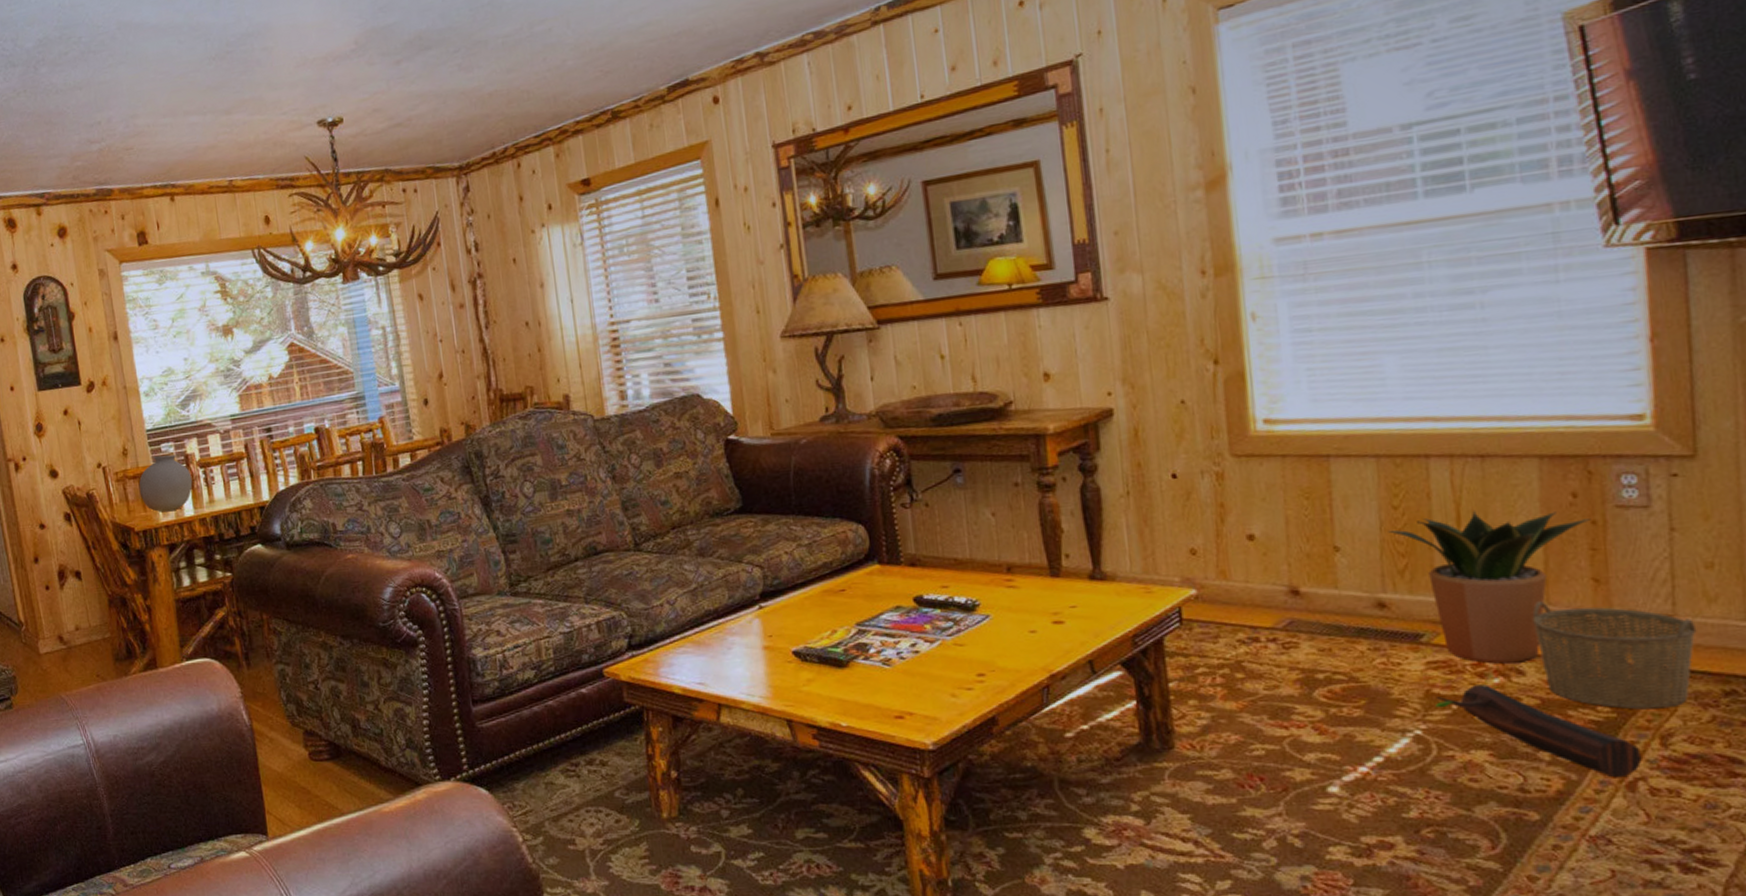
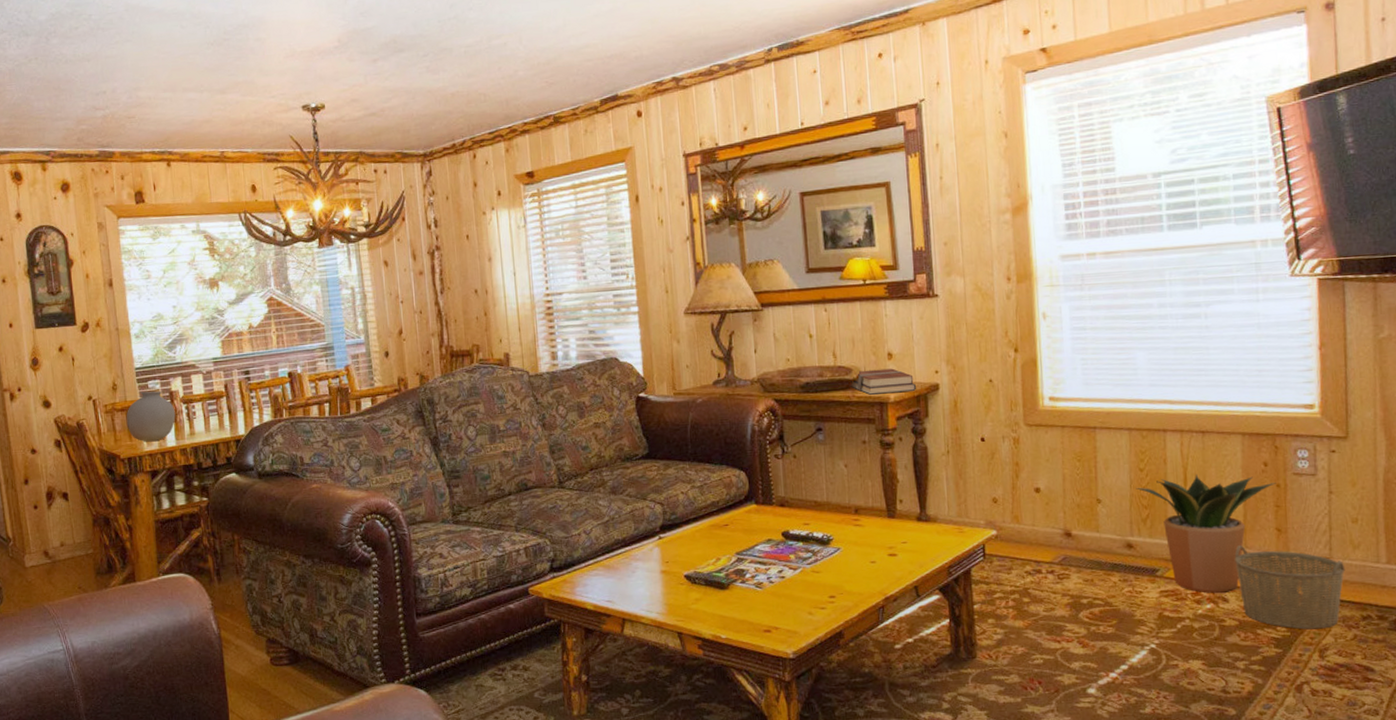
books: none [994,391,1084,426] -> present [849,368,917,395]
decorative log: present [1435,684,1642,777] -> none [1166,609,1307,681]

